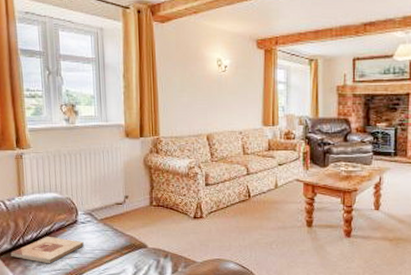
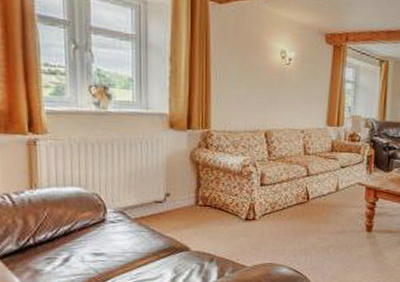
wooden plaque: present [10,236,84,264] -> none [17,236,113,268]

